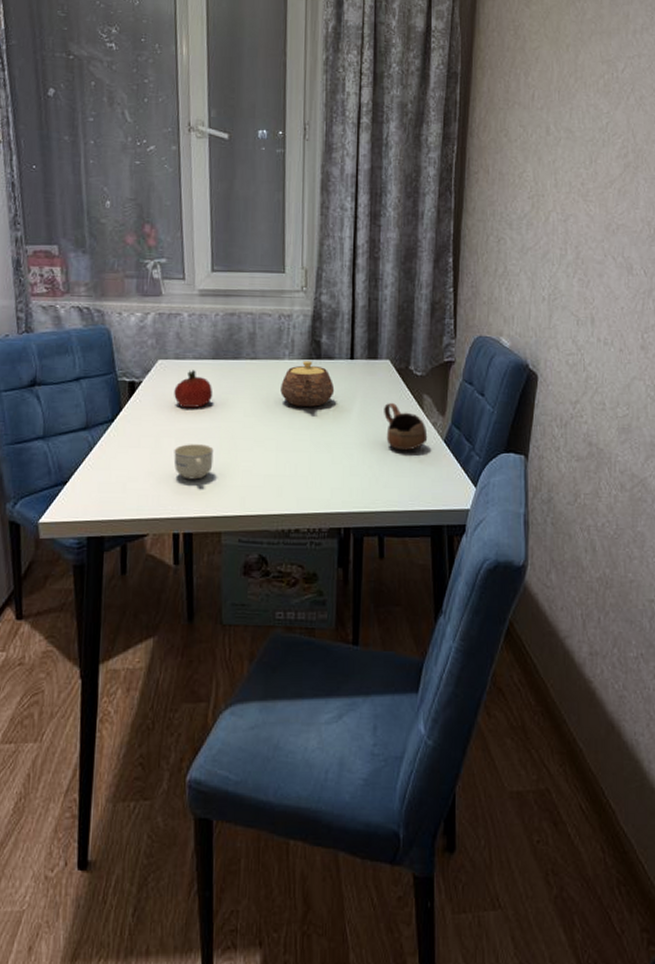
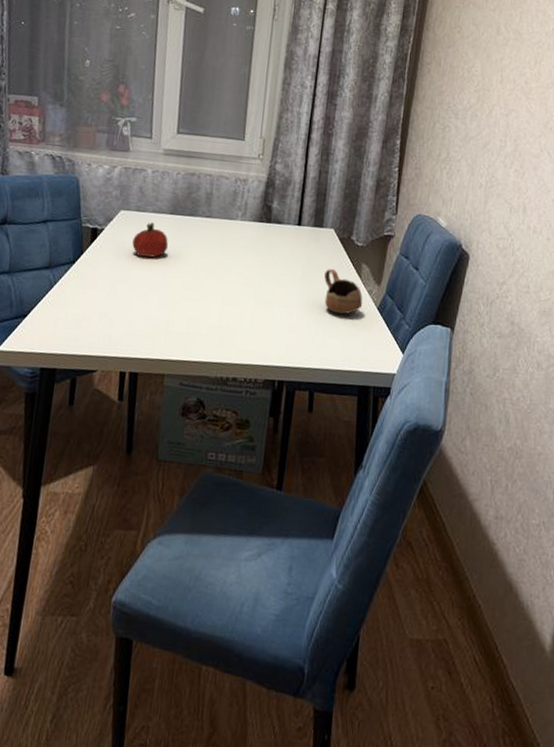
cup: present [174,444,214,480] -> none [126,290,164,324]
teapot: present [280,361,335,407] -> none [230,223,281,267]

